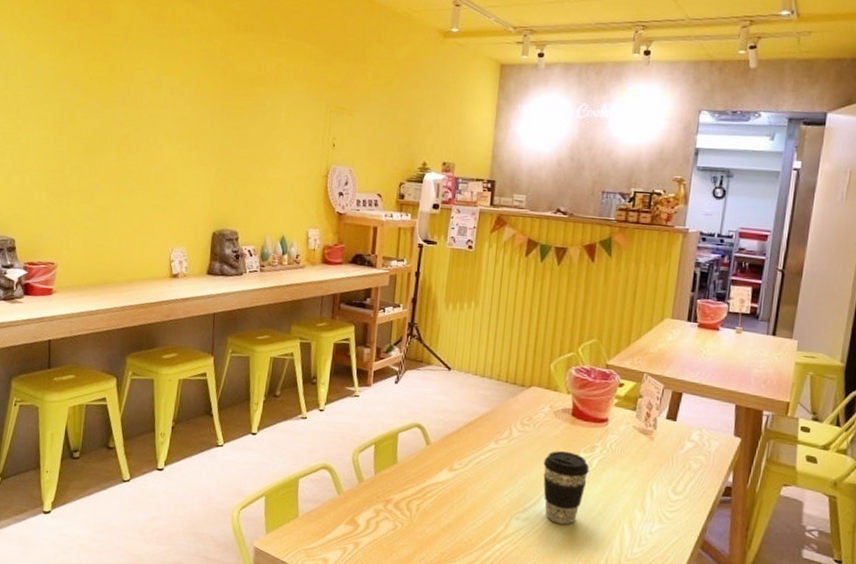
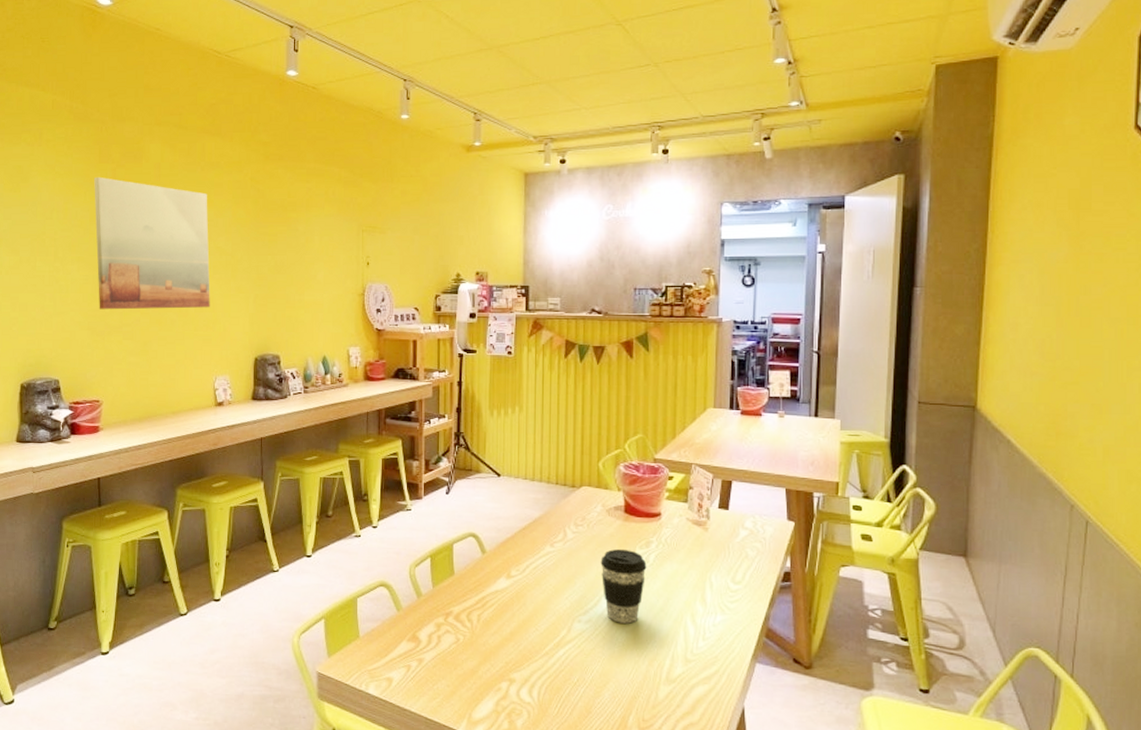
wall art: none [58,35,175,178] -> present [94,177,210,310]

